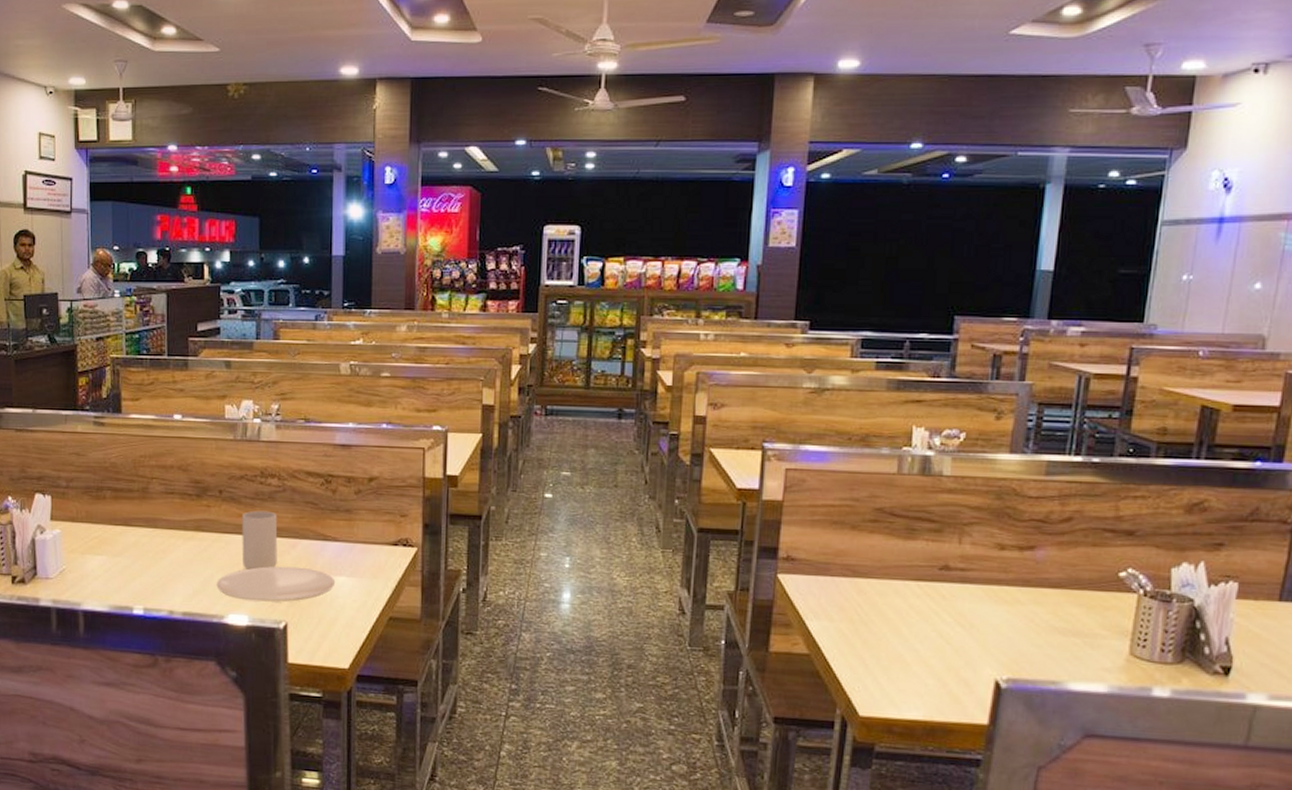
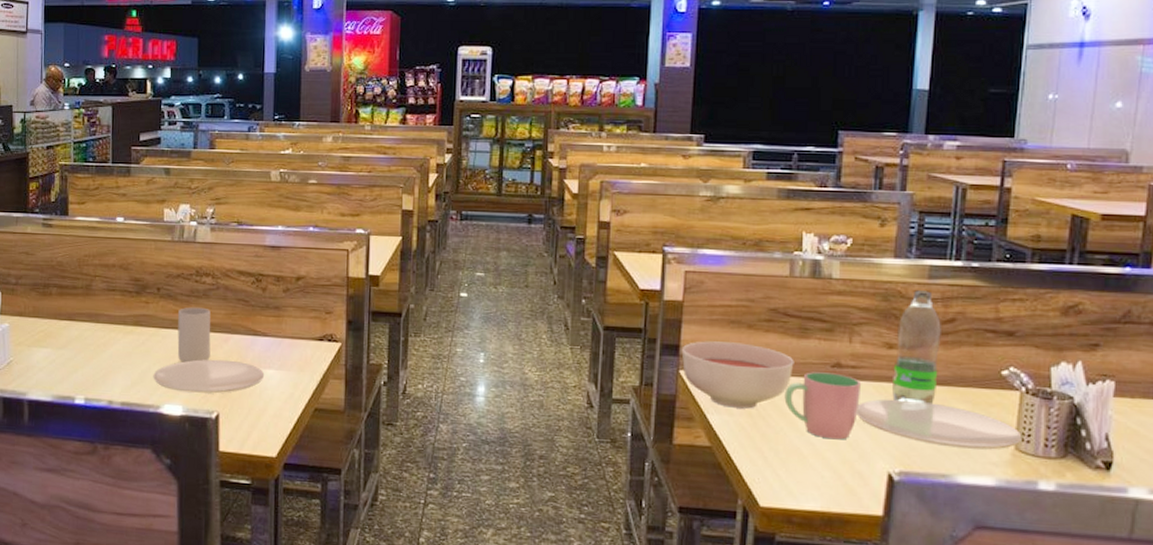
bowl: none [780,543,900,614] -> present [681,341,794,409]
cup: none [888,575,971,646] -> present [784,372,862,440]
plate: none [964,603,1138,656] -> present [856,399,1022,450]
bottle: none [1001,487,1057,608] -> present [891,290,941,404]

